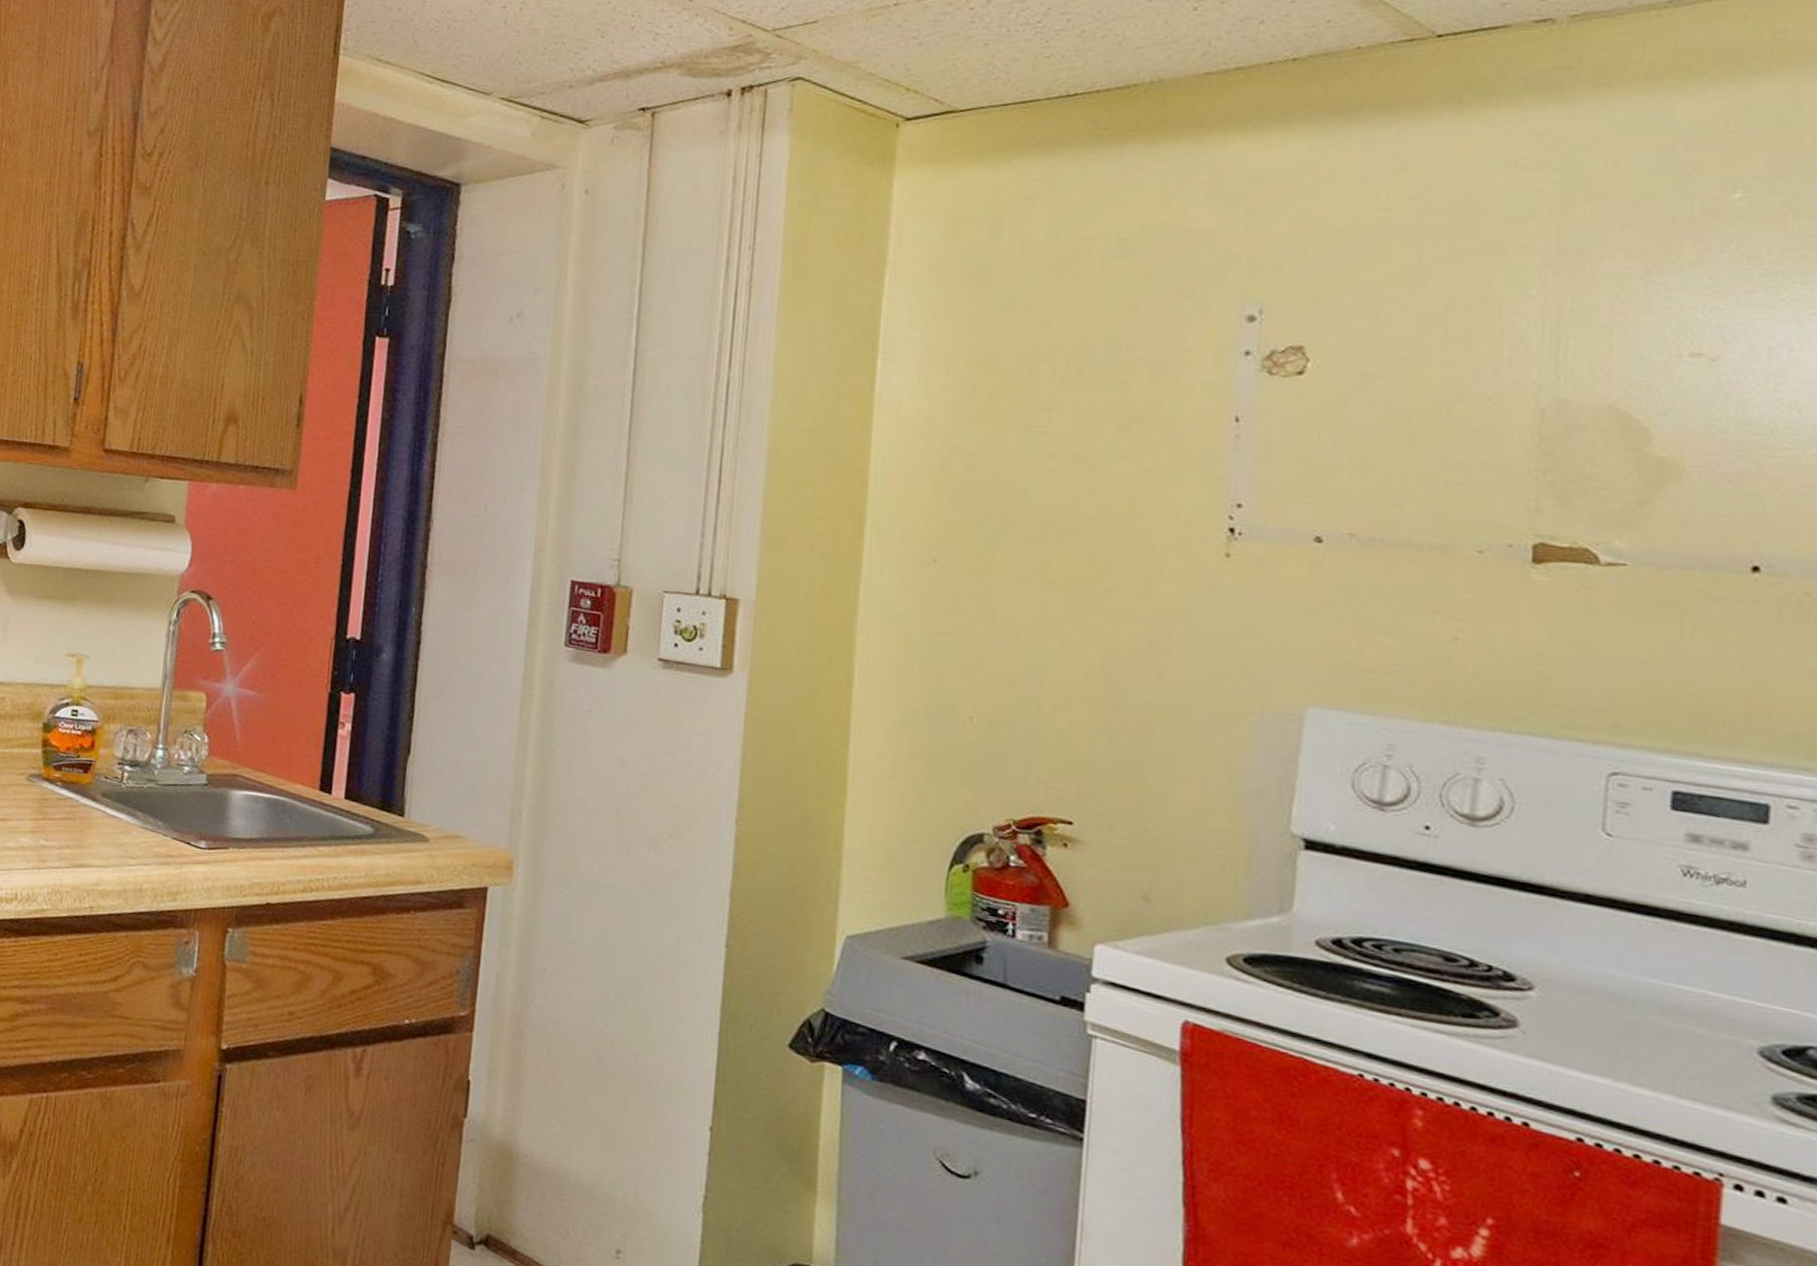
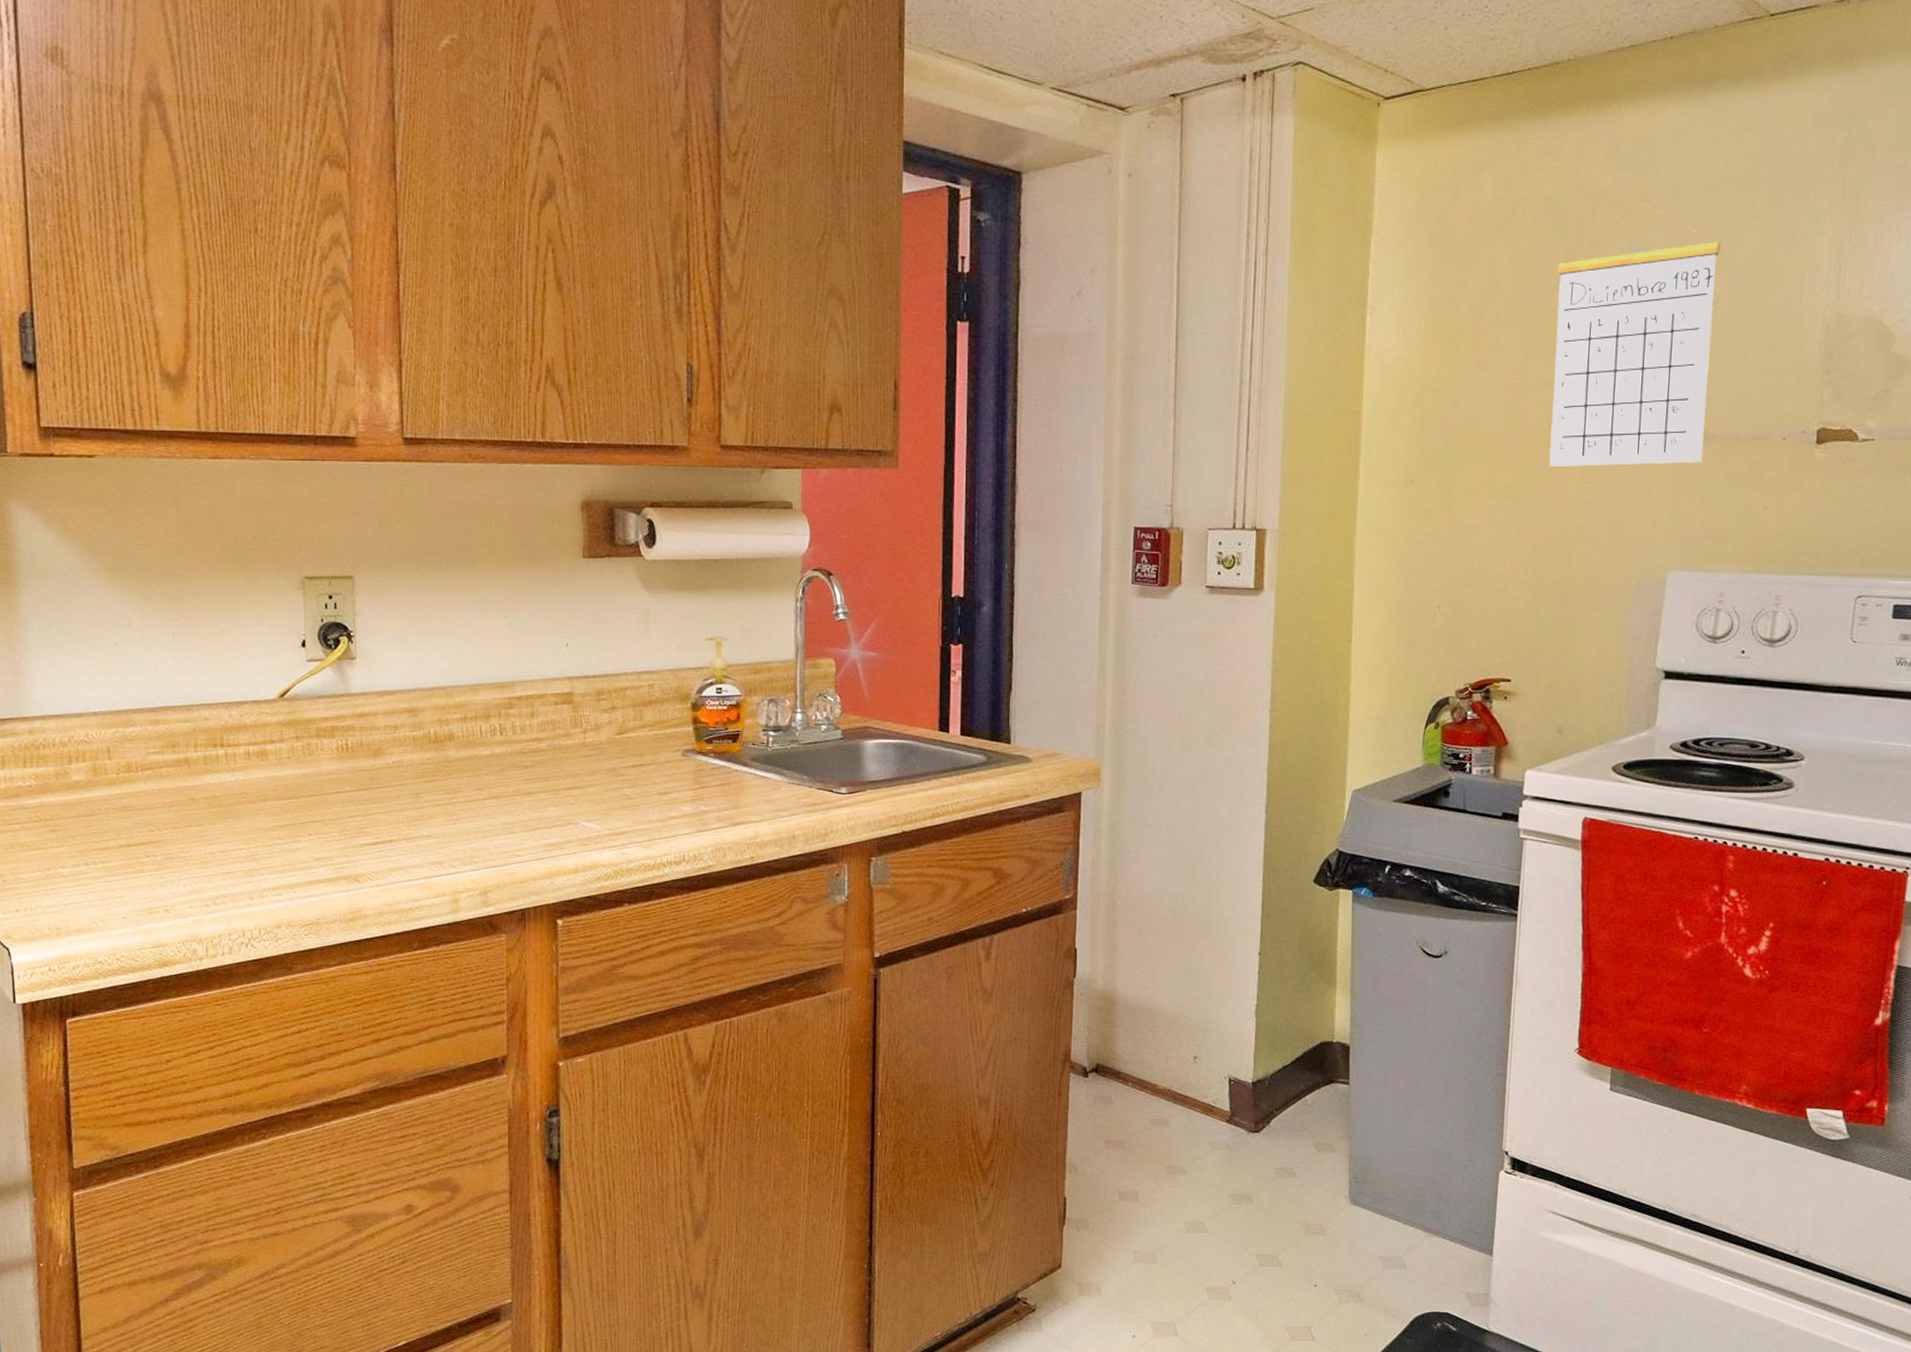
calendar: none [1127,249,1374,573] -> present [1549,203,1721,467]

